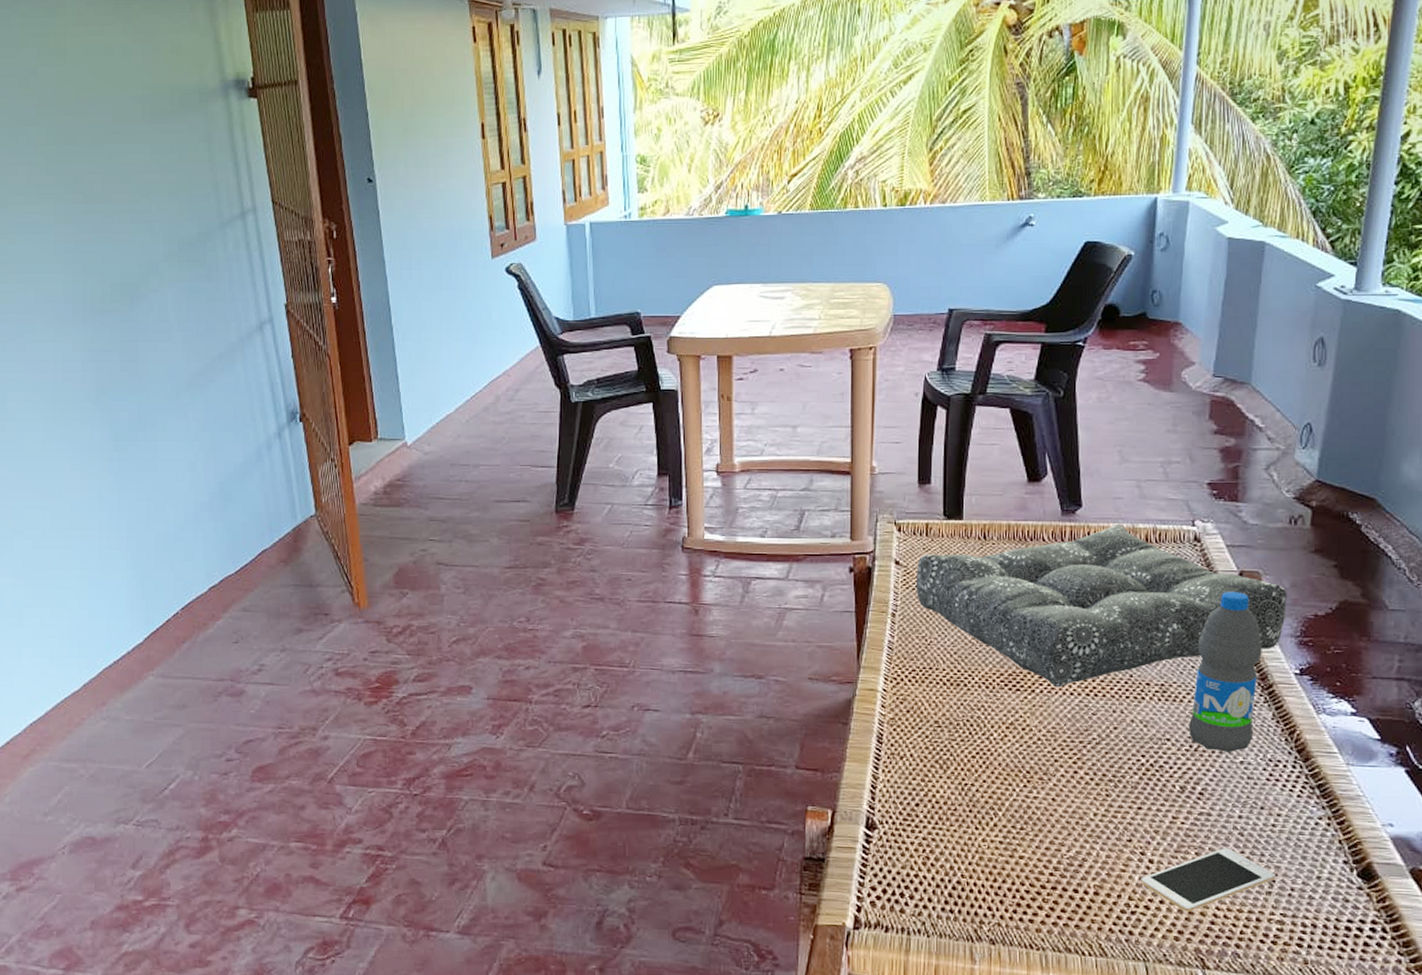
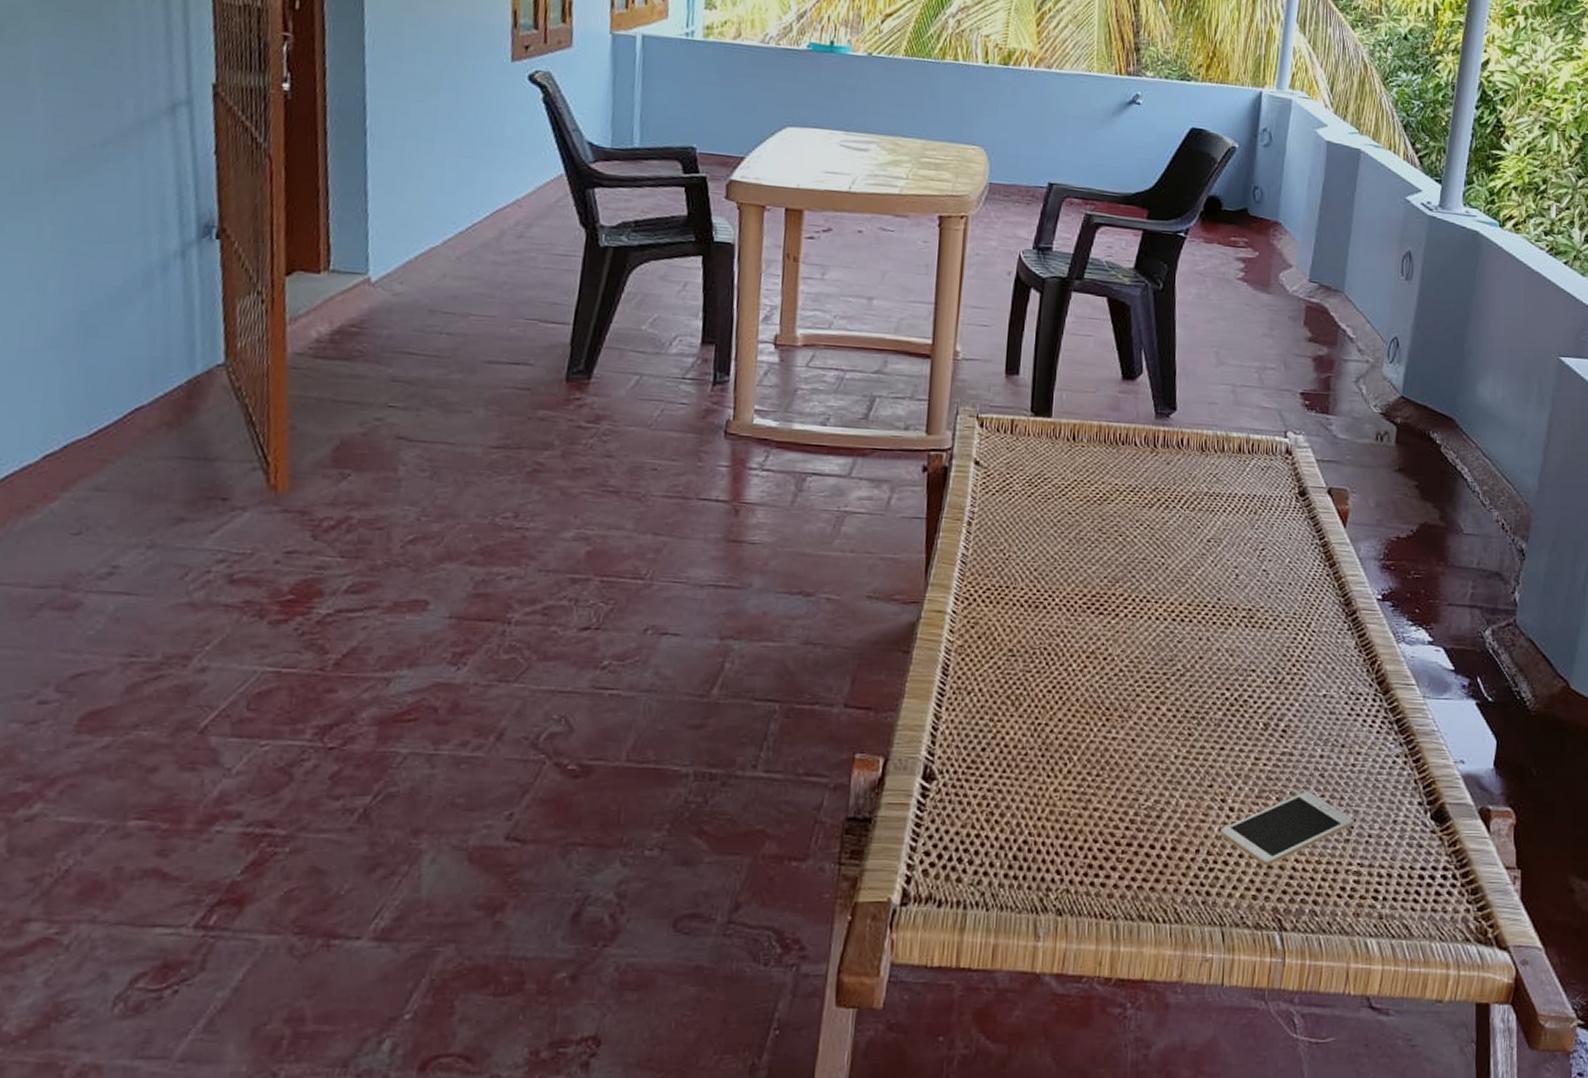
seat cushion: present [915,525,1287,688] -> none [995,432,1372,612]
water bottle: present [1189,592,1262,752] -> none [1274,509,1347,685]

